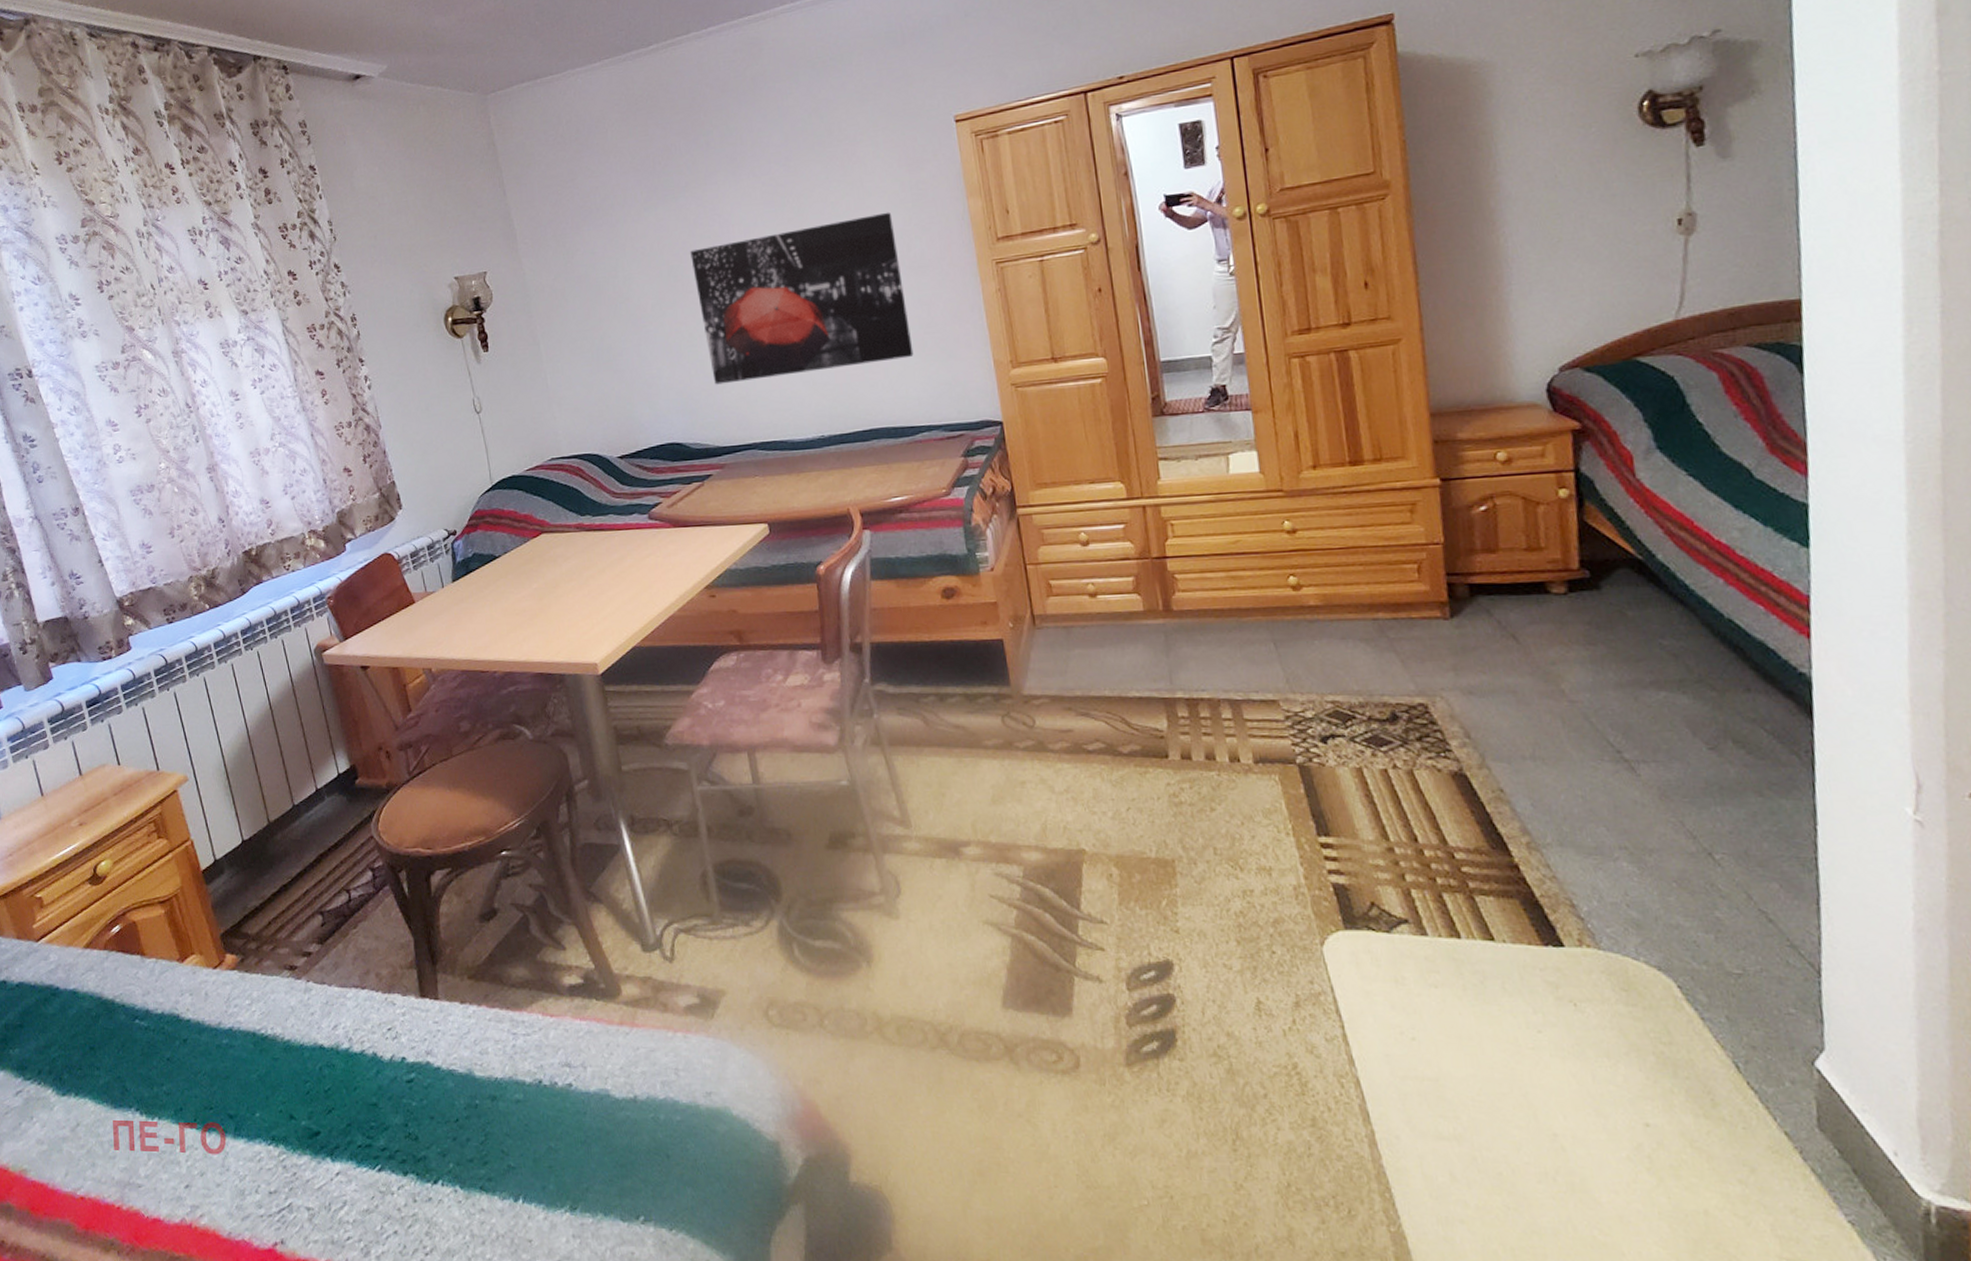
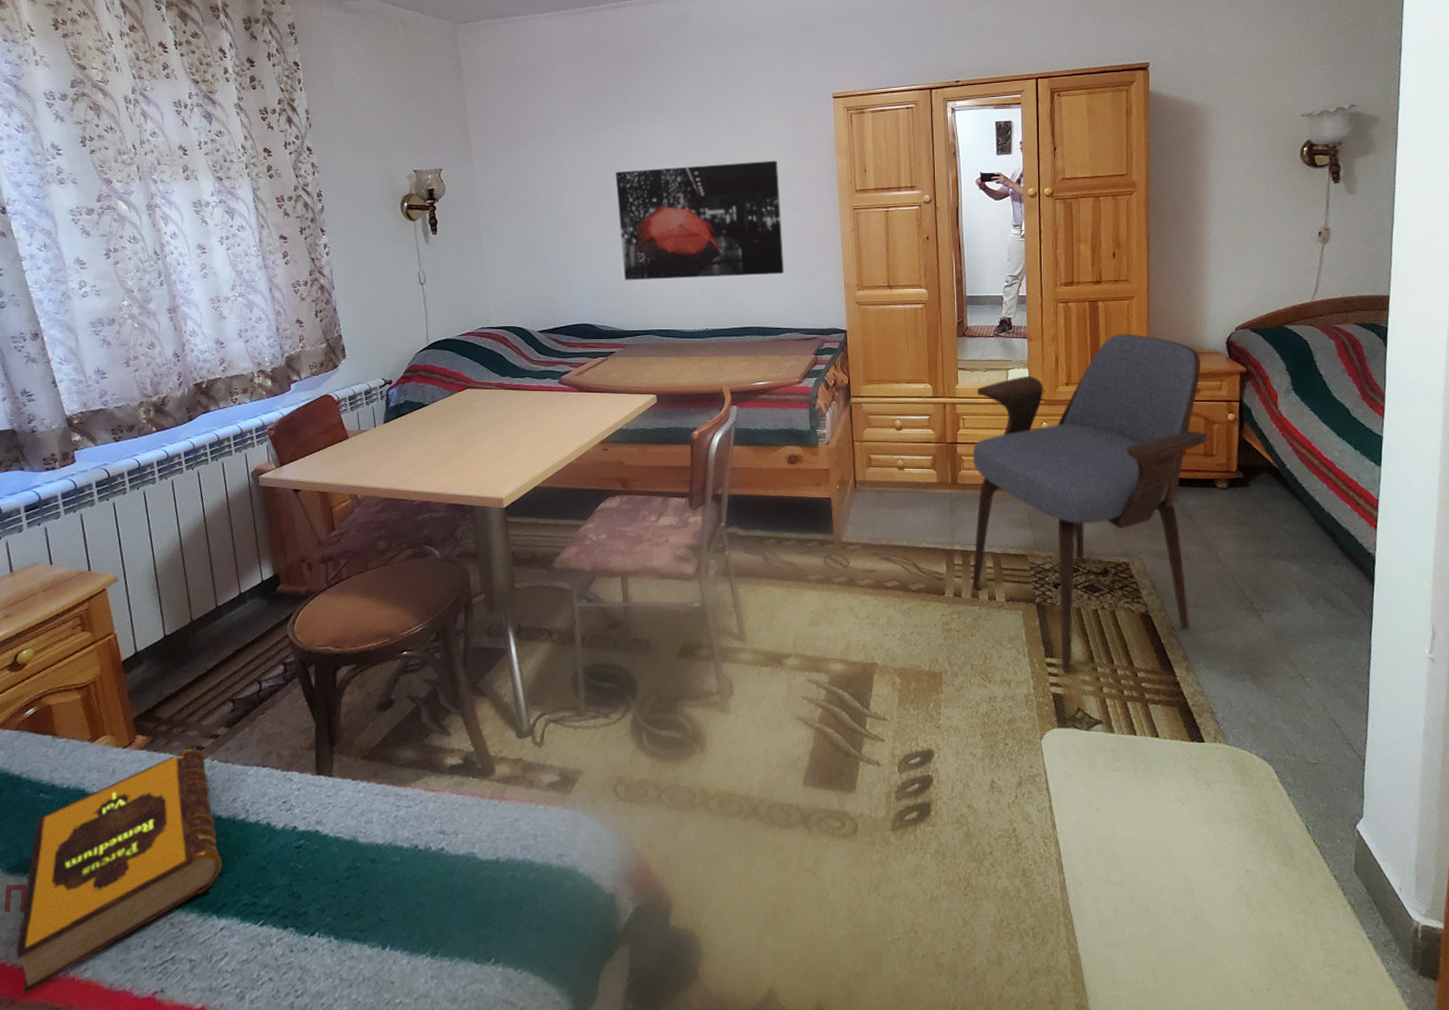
hardback book: none [130,968,330,1241] -> present [15,748,222,995]
armchair: none [1188,390,1530,855] -> present [971,333,1207,672]

